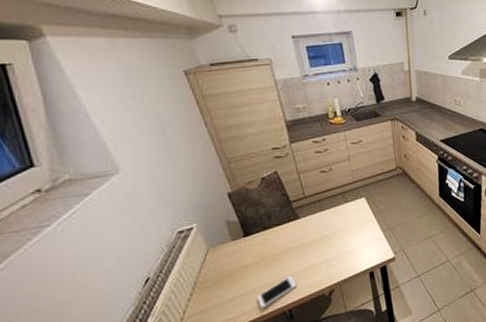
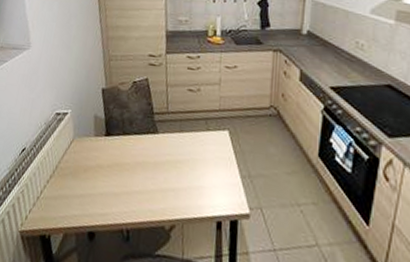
cell phone: present [257,275,298,309] -> none [101,191,141,218]

